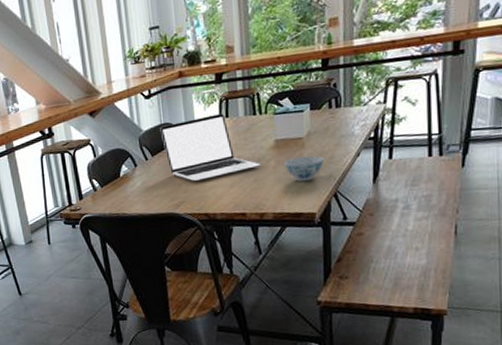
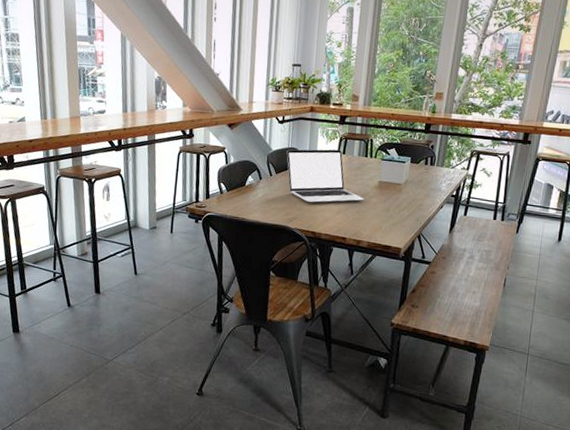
bowl: present [284,155,325,182] -> none [383,199,415,221]

